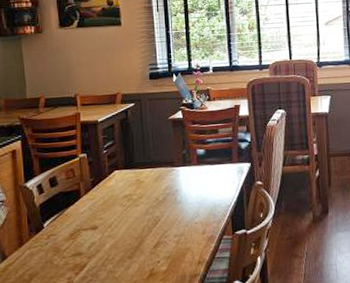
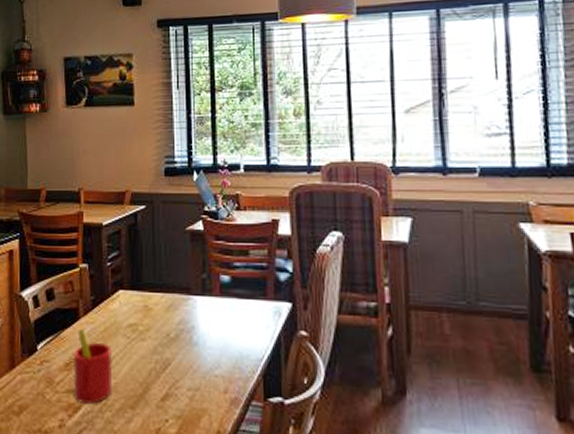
straw: none [78,204,113,262] -> present [74,328,113,404]

